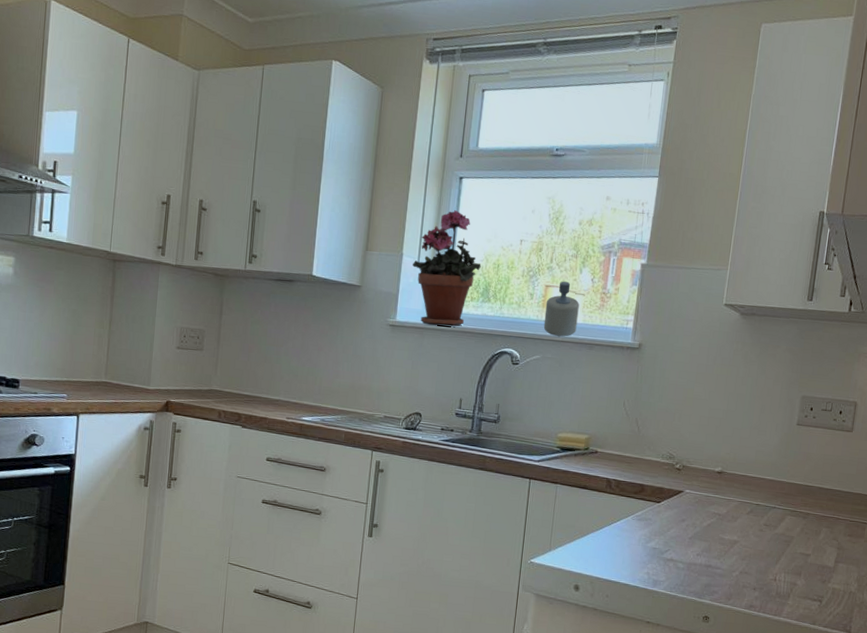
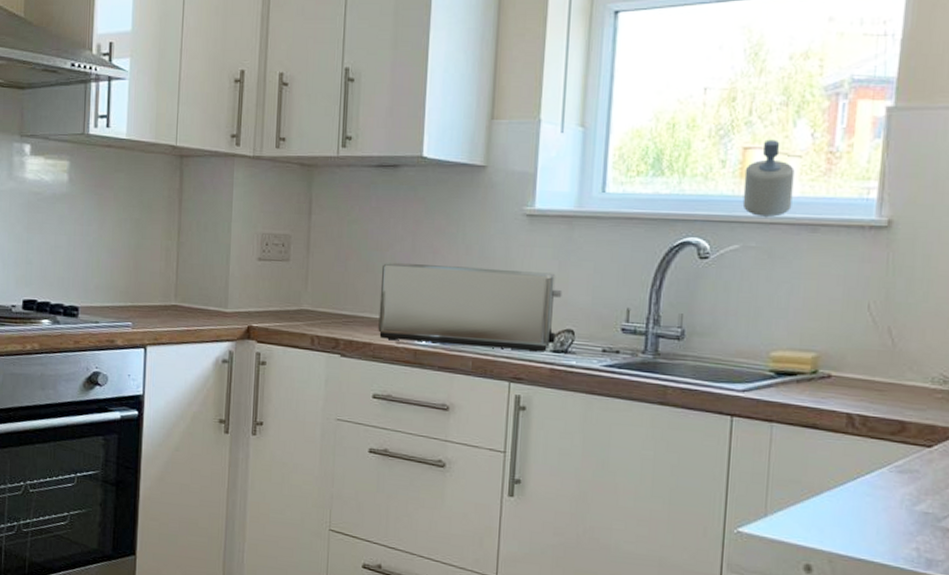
toaster: none [272,355,414,429] -> present [378,262,563,352]
potted plant: present [413,210,481,327] -> none [555,56,650,213]

